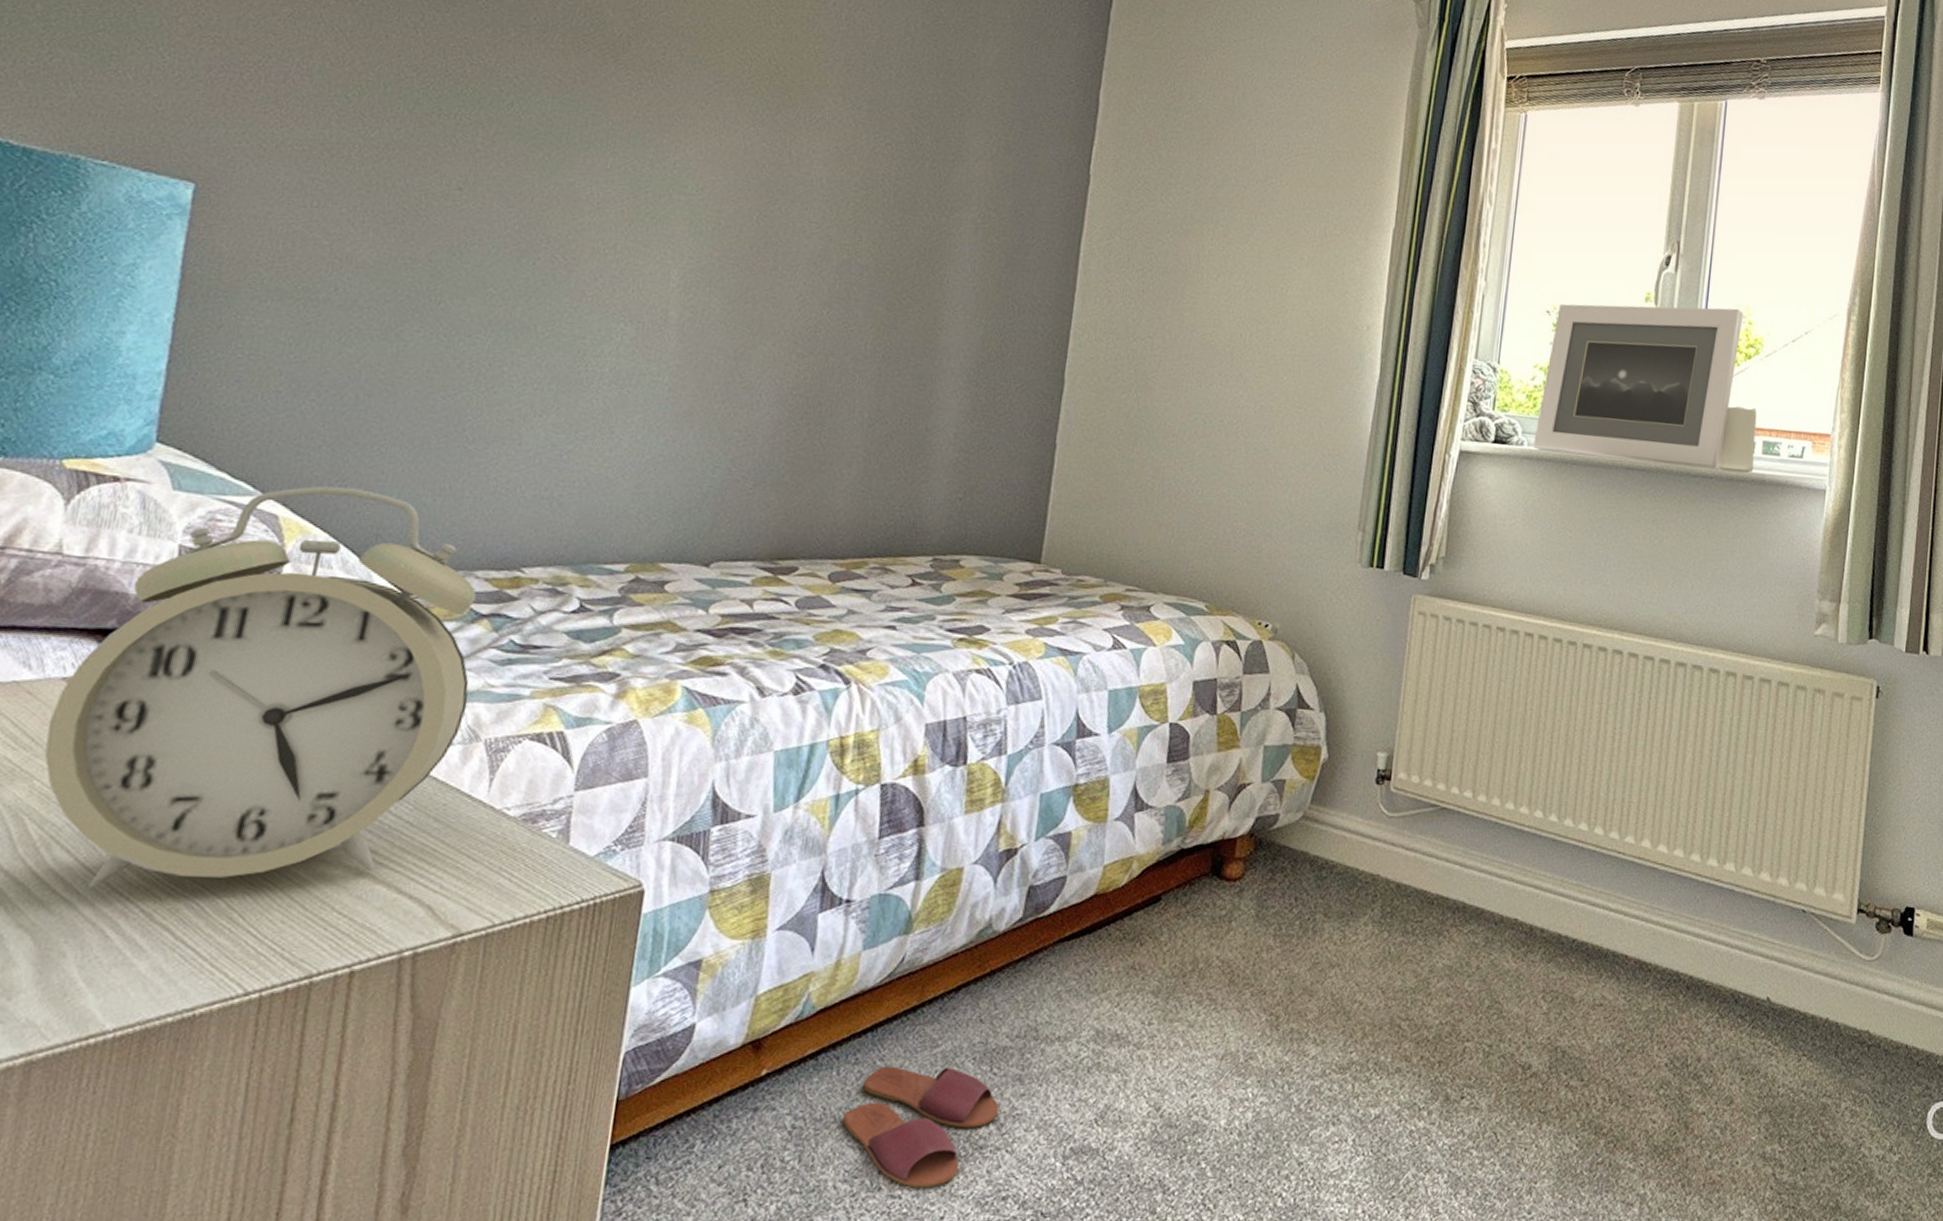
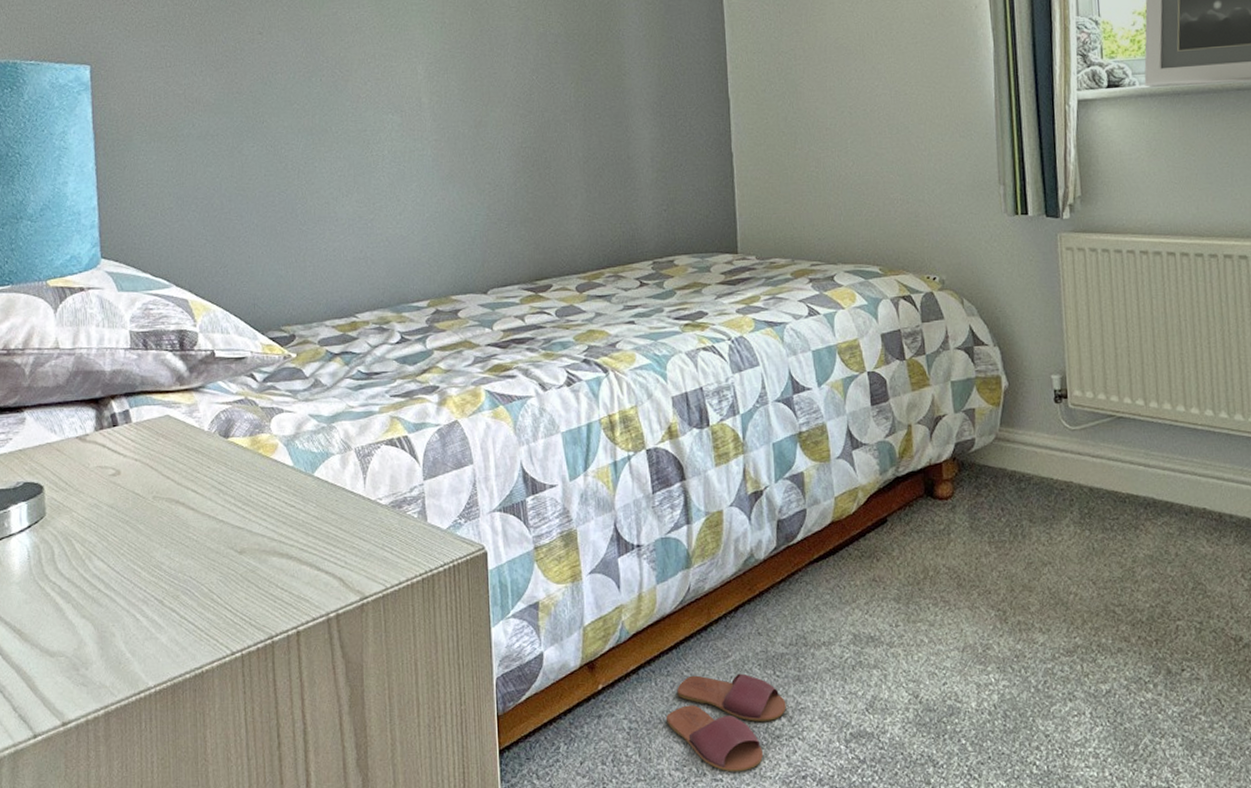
alarm clock: present [44,486,477,888] -> none [73,271,338,586]

